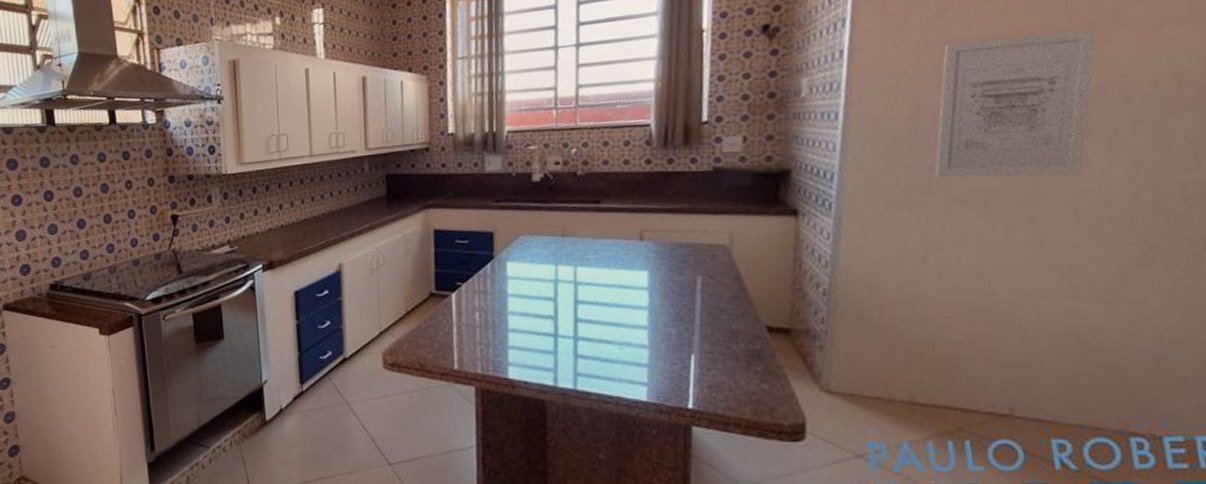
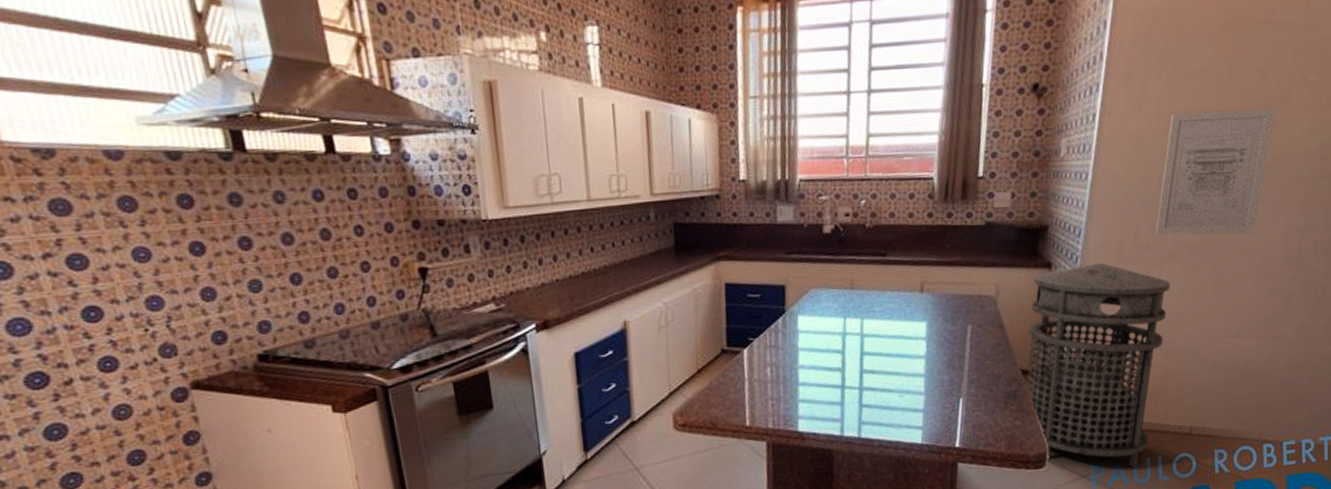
trash can: none [772,209,963,451] -> present [1026,262,1170,468]

